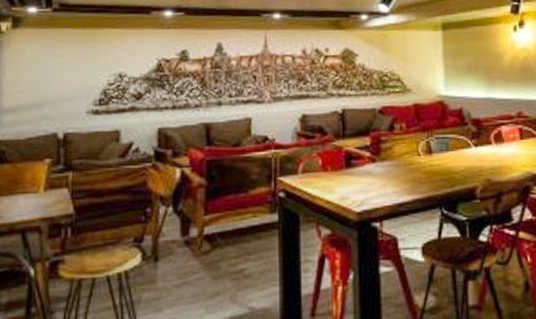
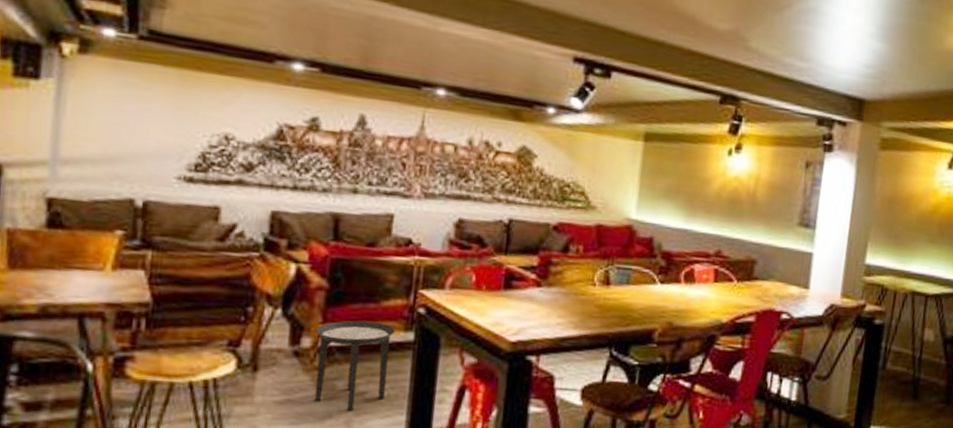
side table: none [200,208,262,287] -> present [314,320,395,411]

